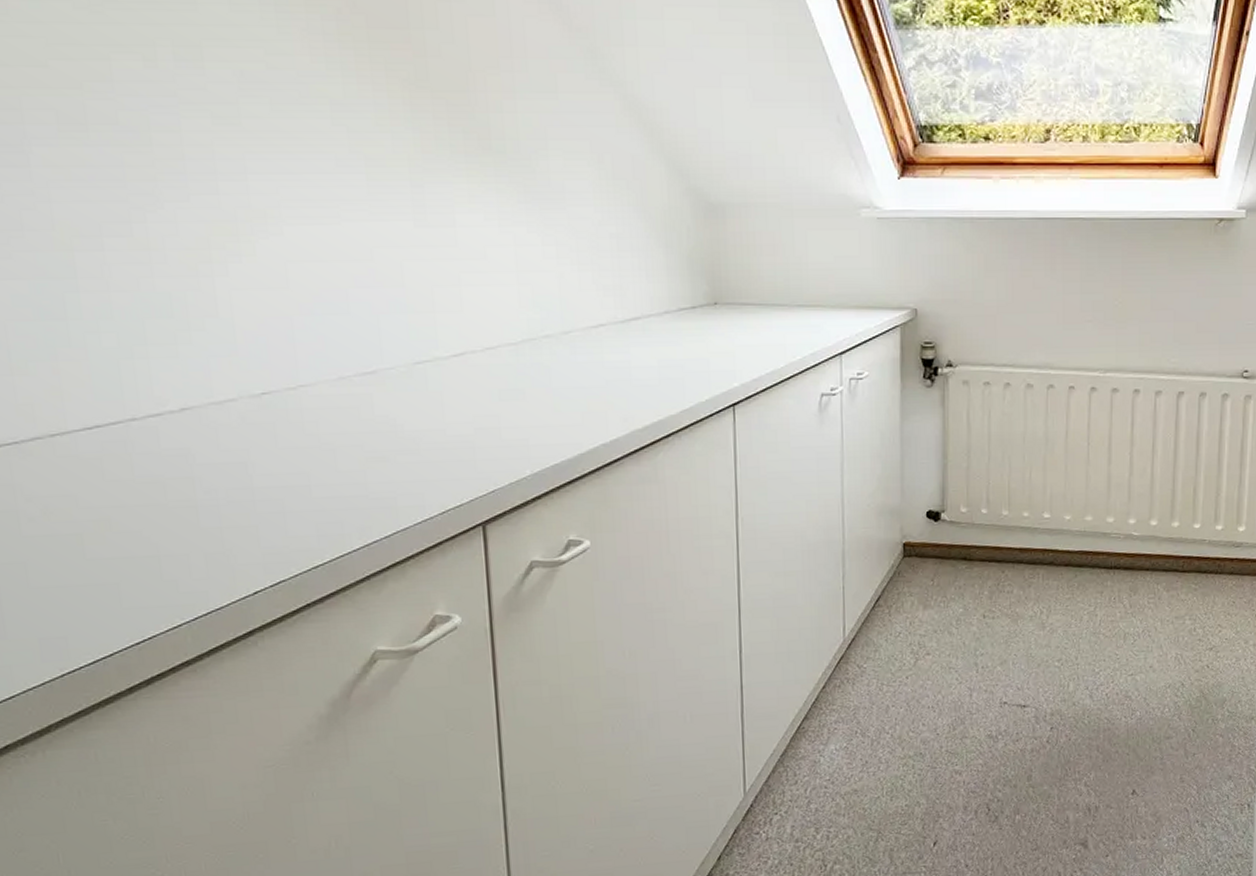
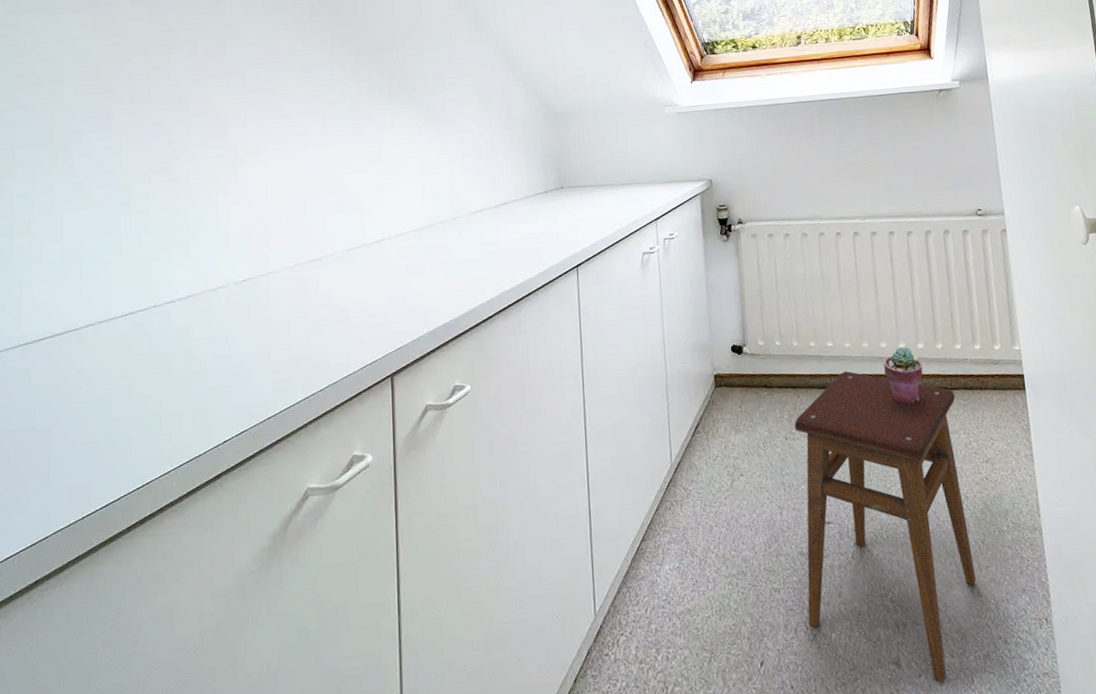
stool: none [991,546,1186,863] -> present [794,371,977,684]
potted succulent: none [1108,523,1153,587] -> present [883,347,924,405]

